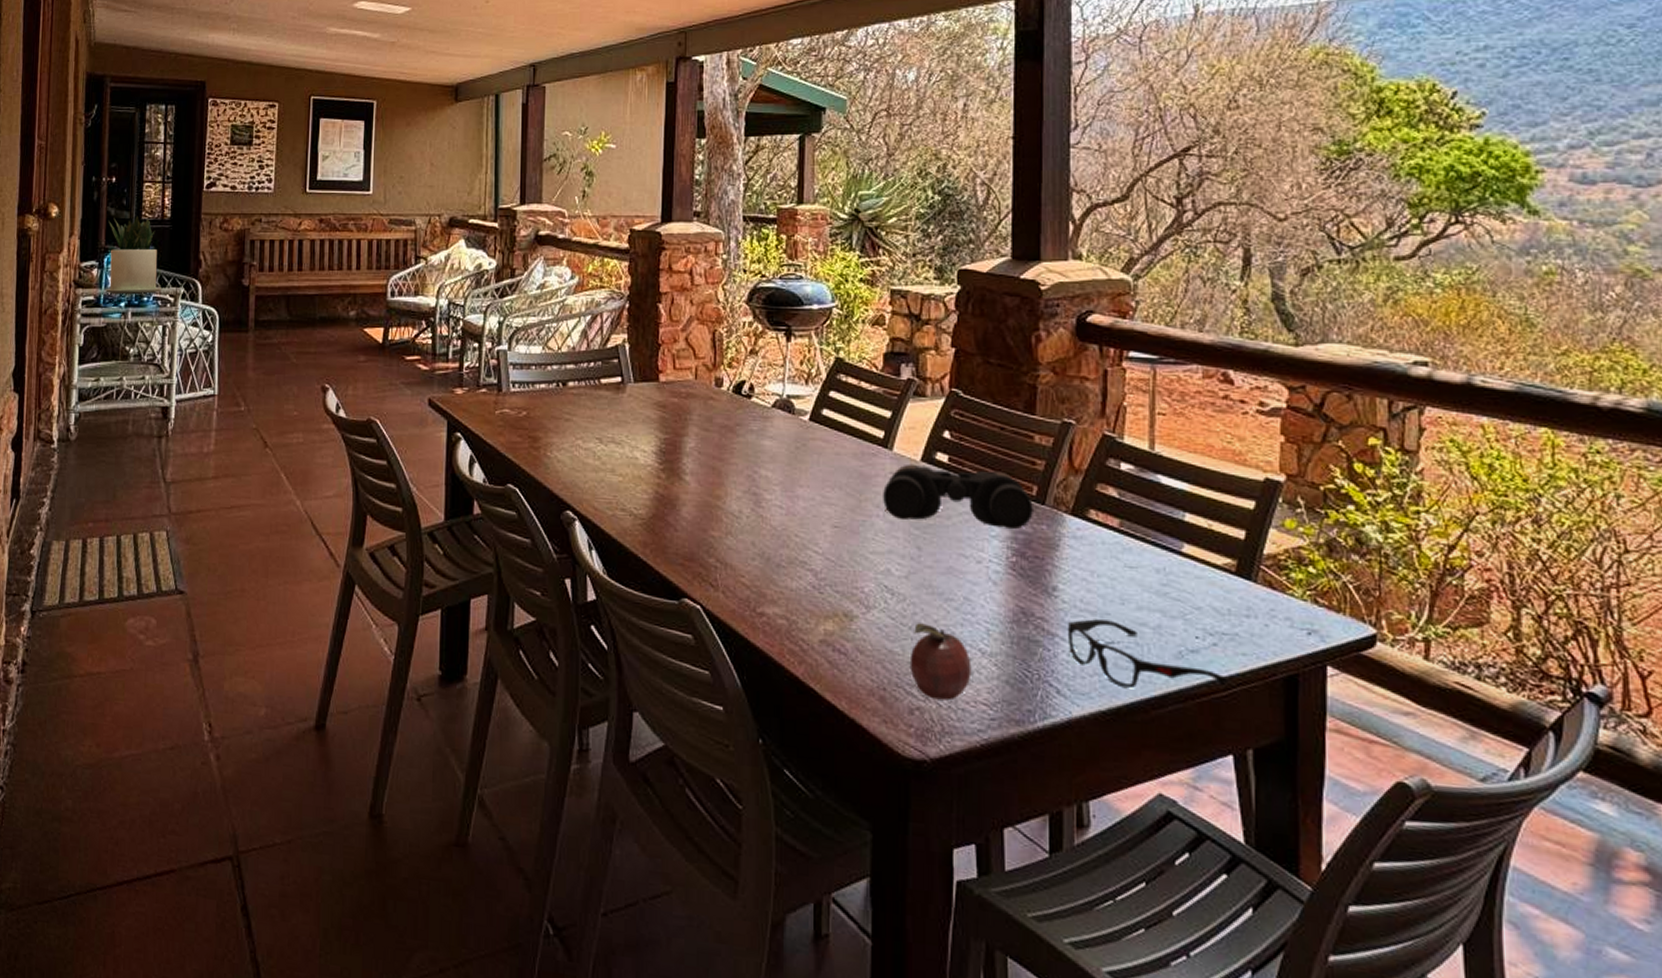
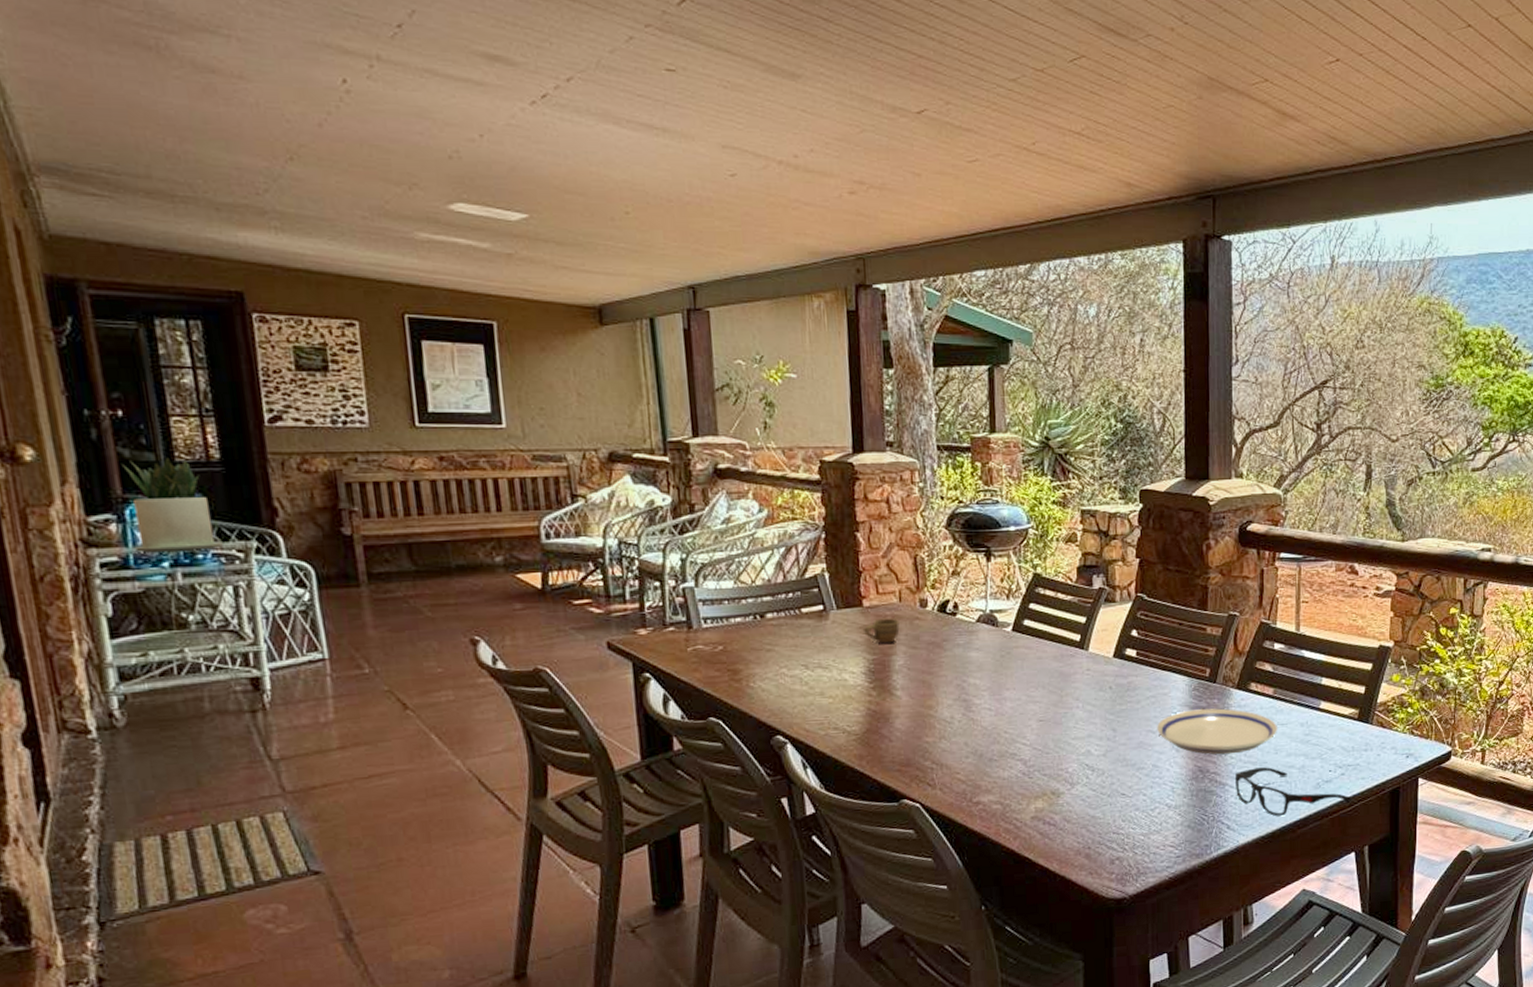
cup: none [658,395,694,423] -> present [864,618,900,644]
binoculars: present [883,464,1033,530] -> none [1081,659,1207,708]
fruit: present [909,623,972,701] -> none [1109,790,1161,849]
plate: none [971,535,1124,597] -> present [1157,708,1277,755]

